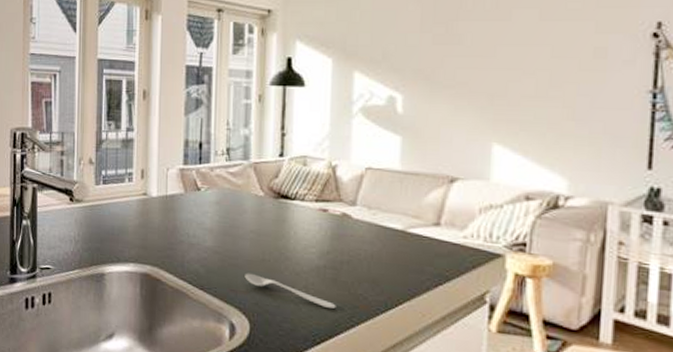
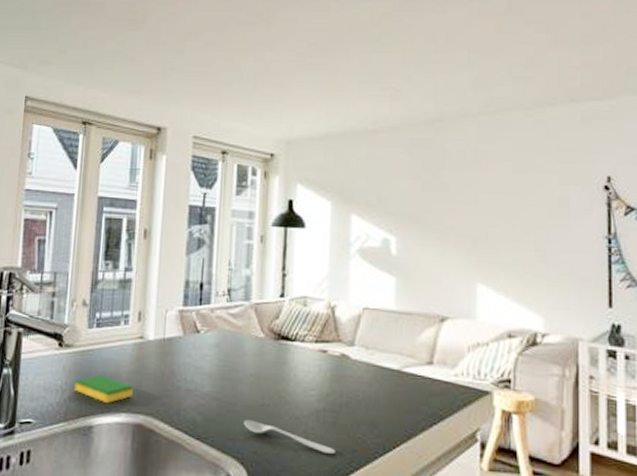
dish sponge: none [86,227,139,254] -> present [74,374,133,403]

